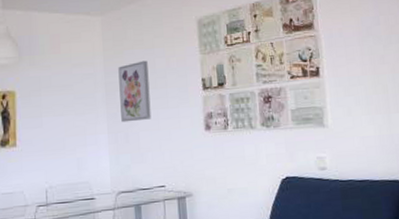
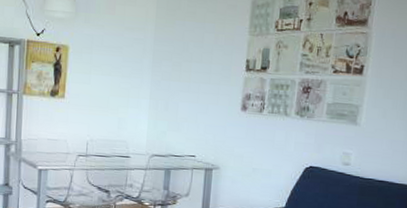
wall art: present [118,60,152,123] -> none [164,33,197,92]

